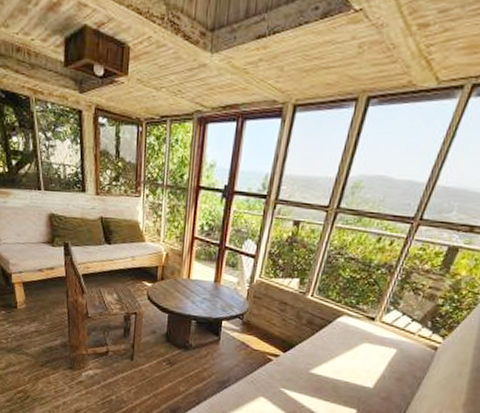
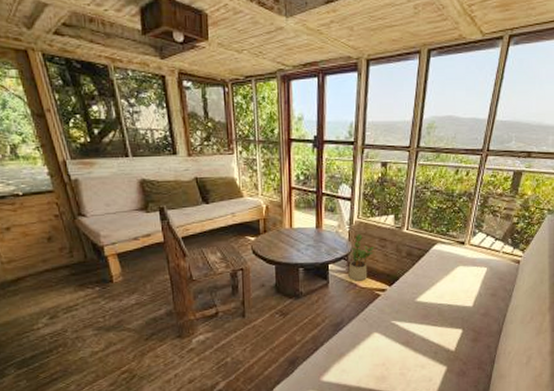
potted plant: none [241,293,273,343] -> present [348,233,375,281]

